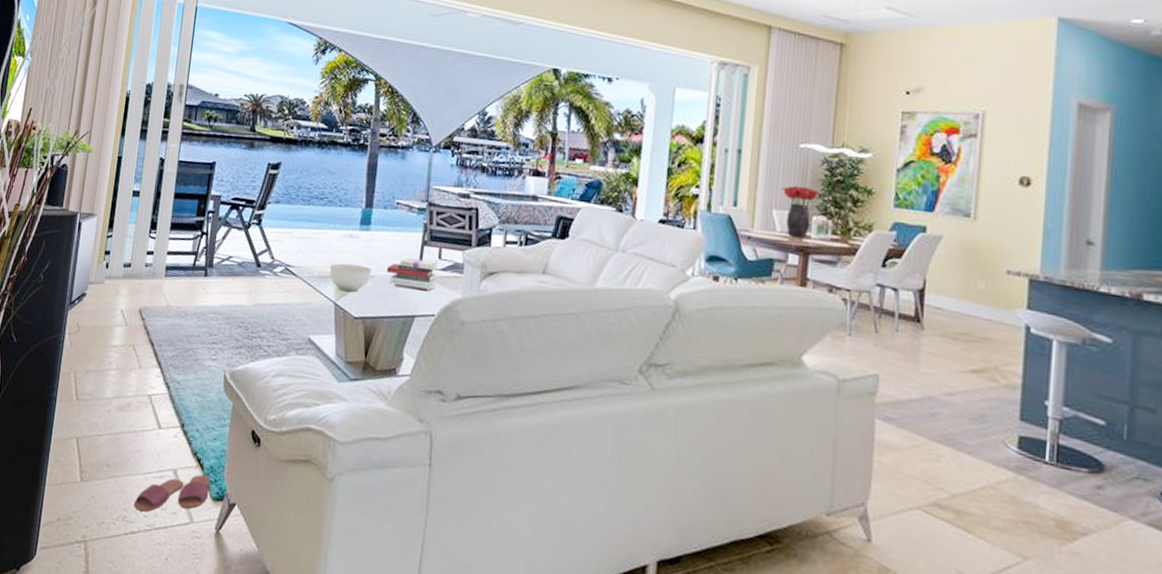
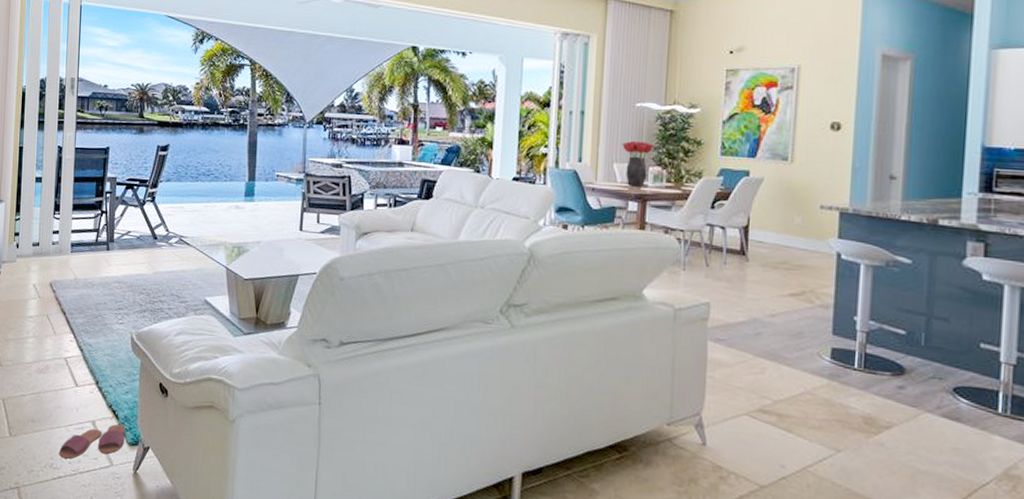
bowl: present [329,263,372,292] -> none [219,232,258,257]
books: present [387,257,438,291] -> none [271,223,317,253]

